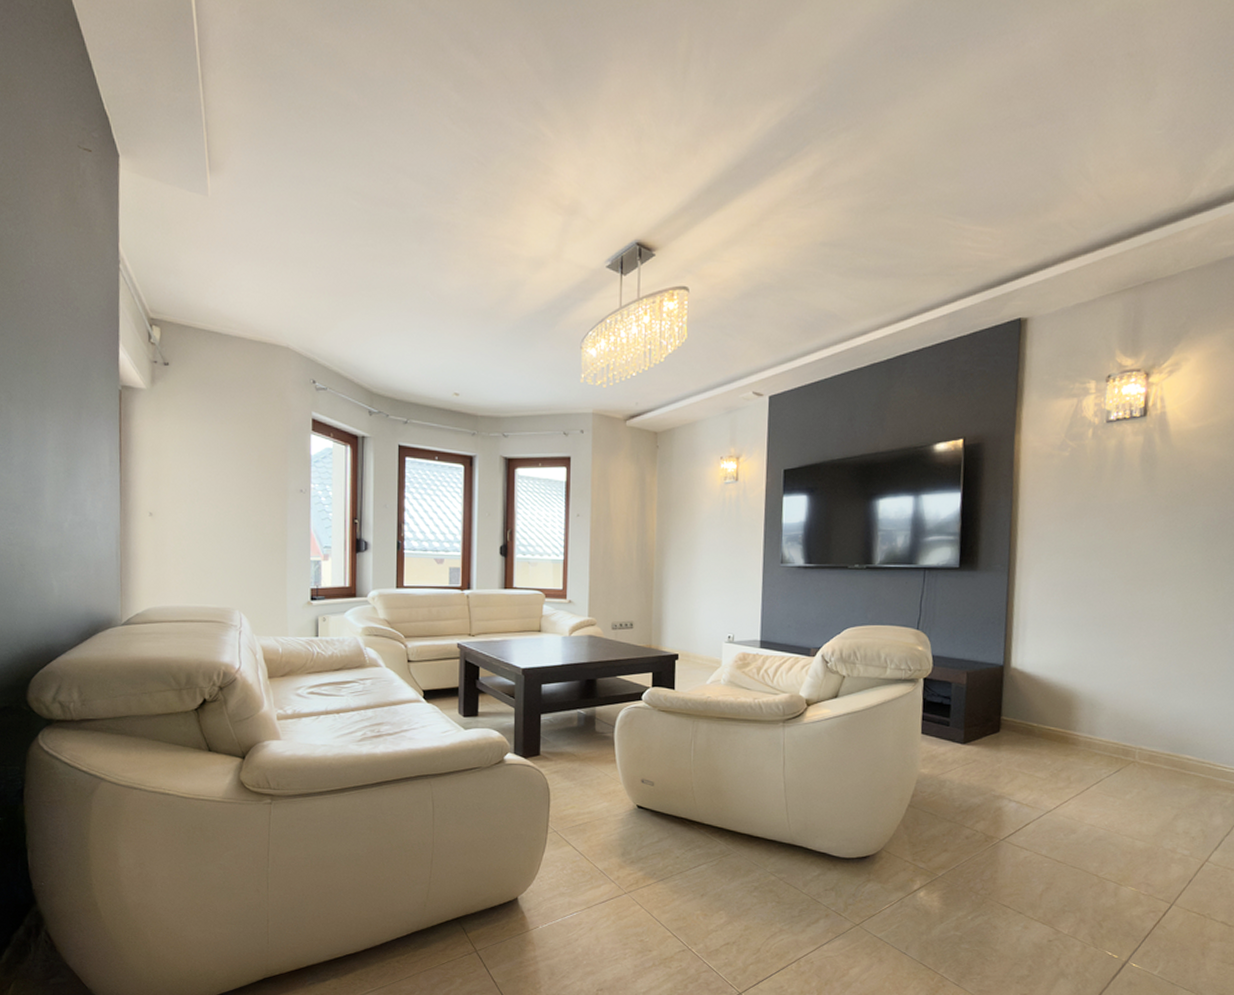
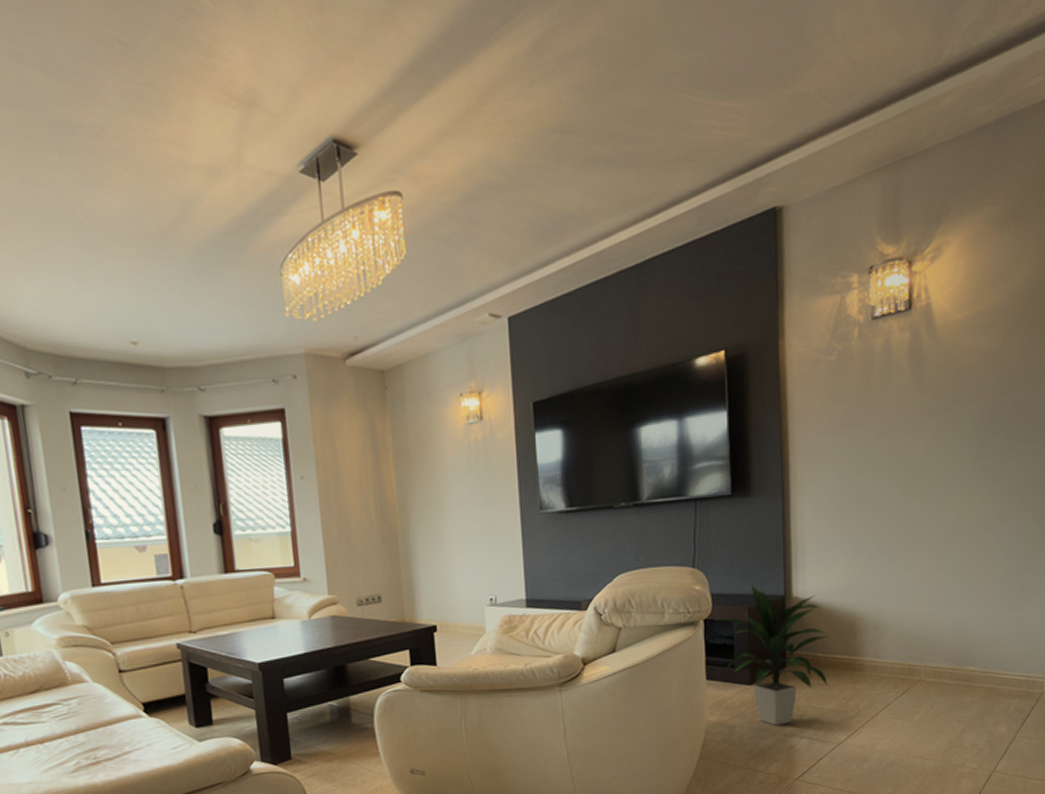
indoor plant: none [935,651,1046,786] -> present [715,584,831,726]

